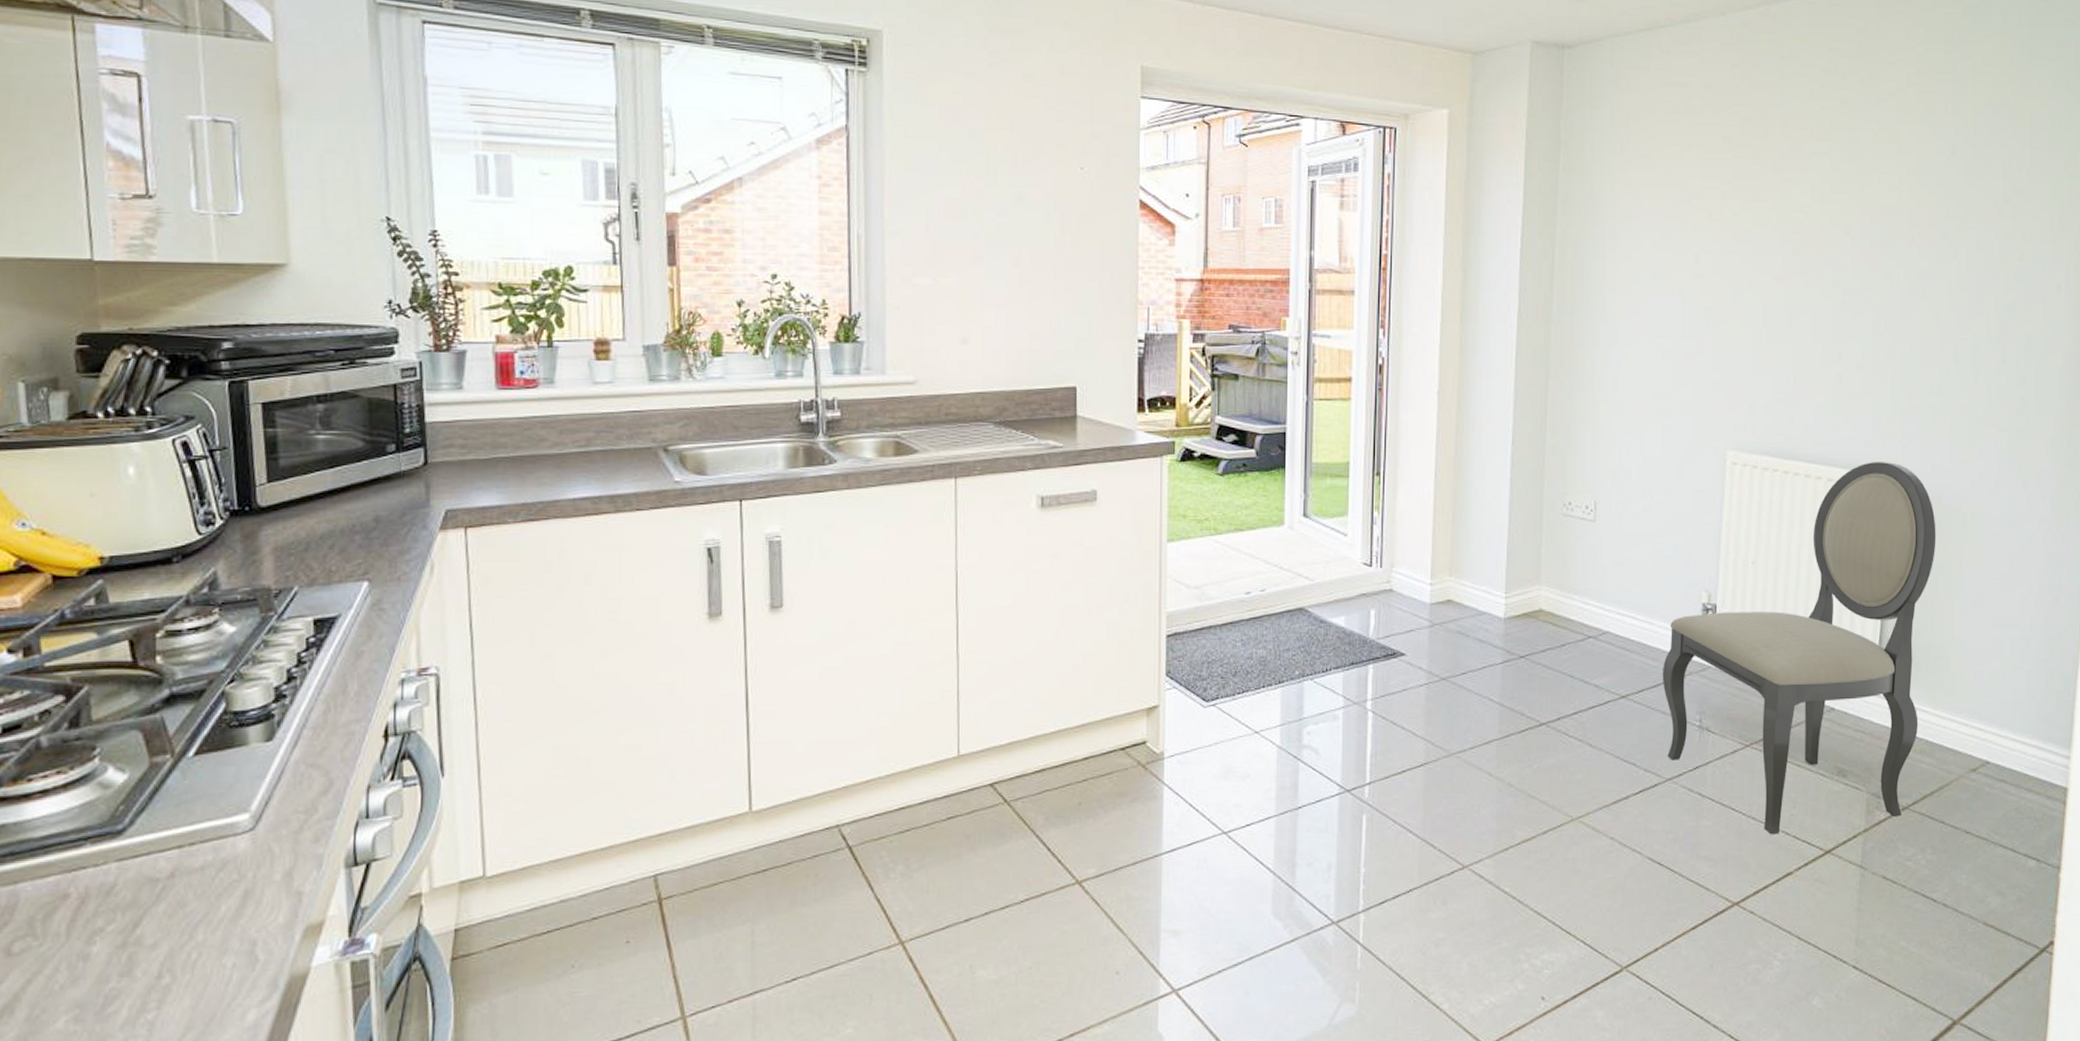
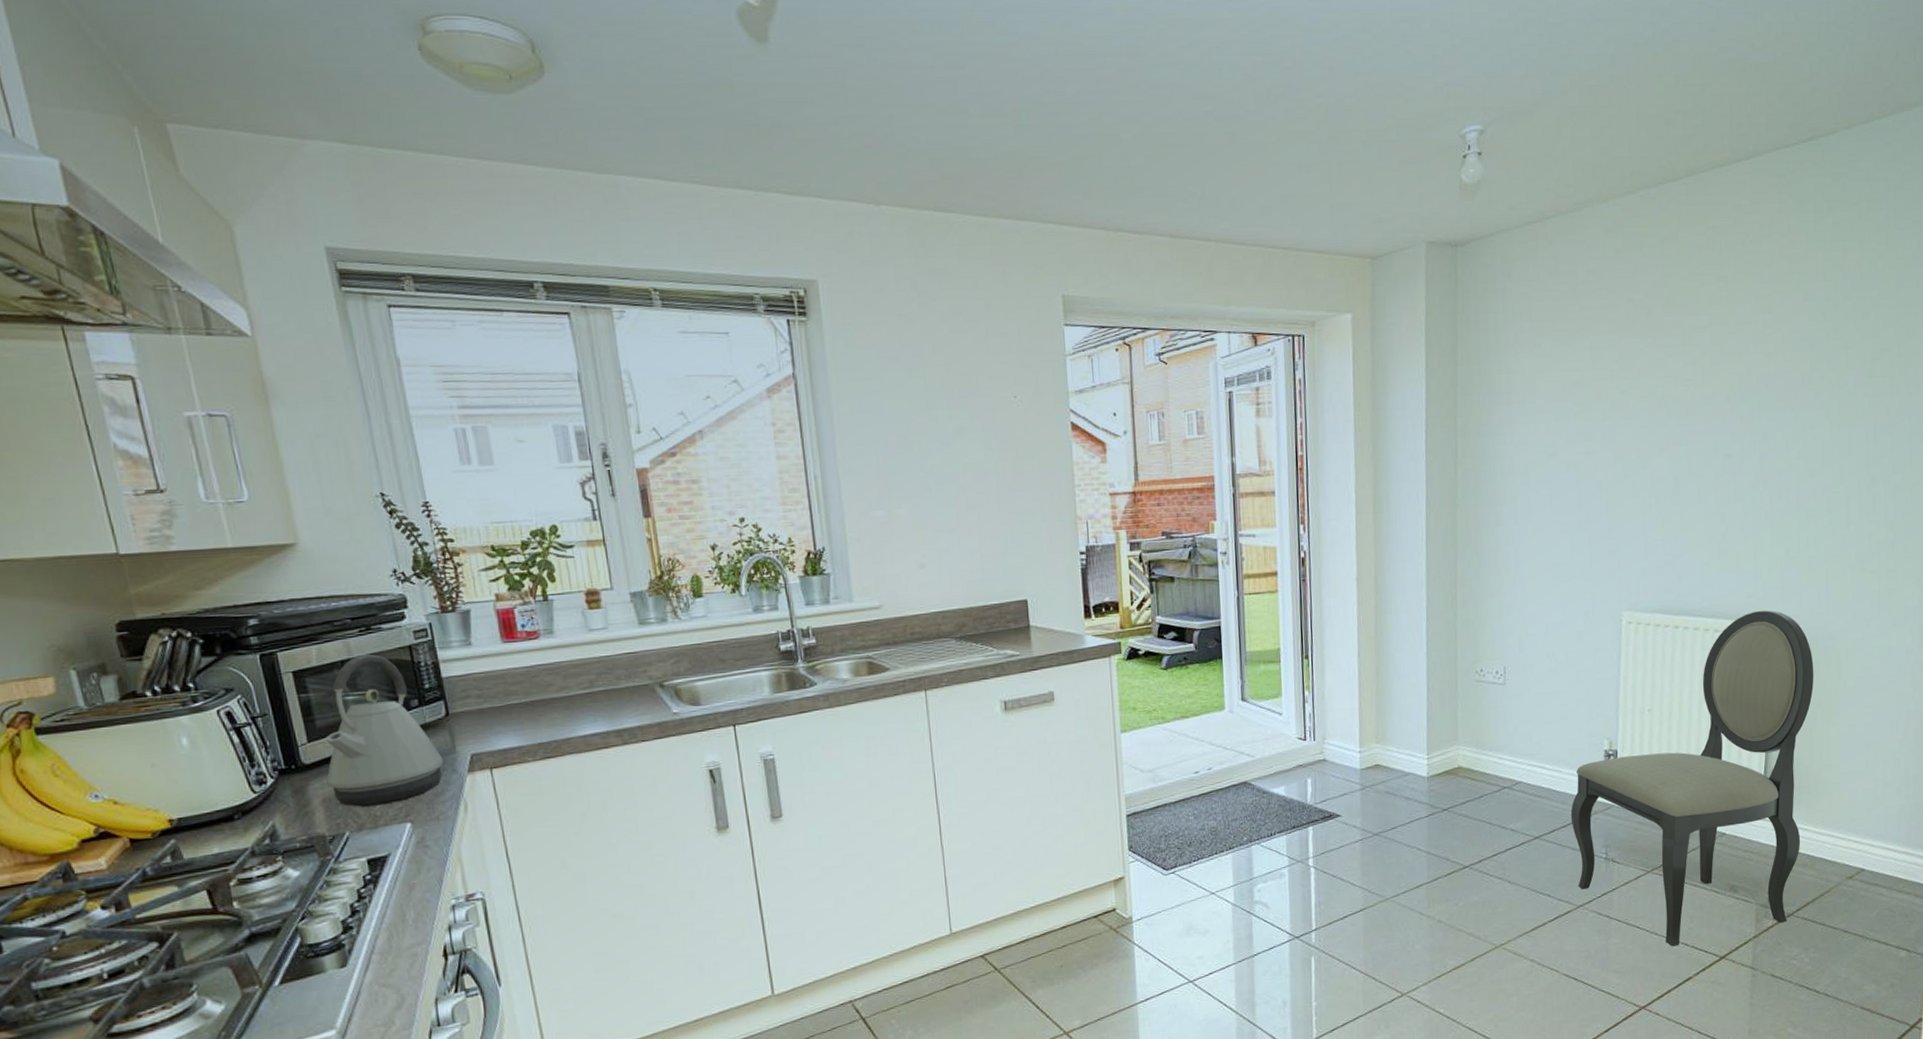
kettle: none [281,389,415,559] -> present [325,654,444,807]

